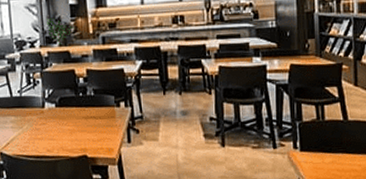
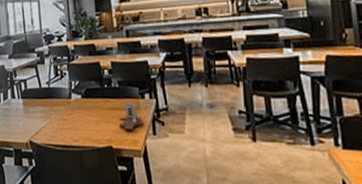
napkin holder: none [93,110,119,139] -> present [118,101,144,130]

